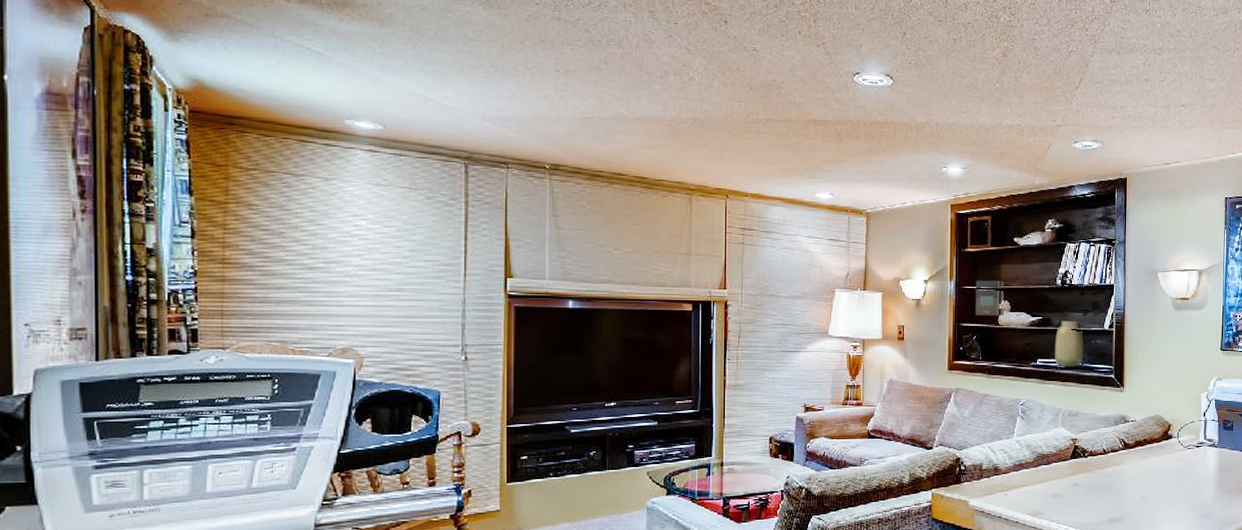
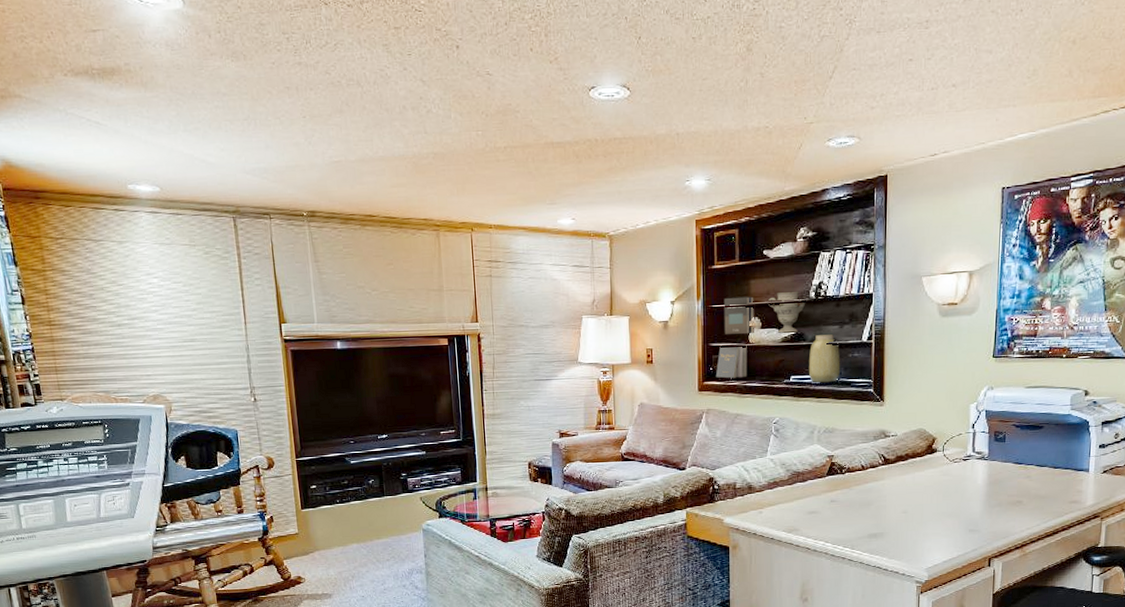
books: none [965,326,997,359] -> present [715,345,747,379]
decorative vase: none [1017,278,1054,317] -> present [767,292,807,333]

